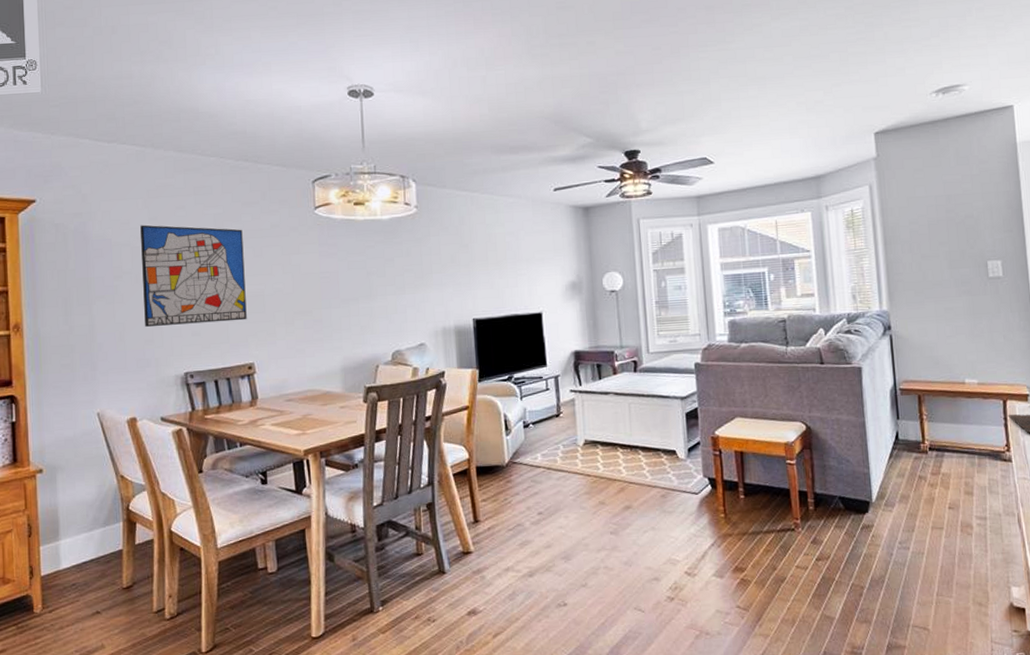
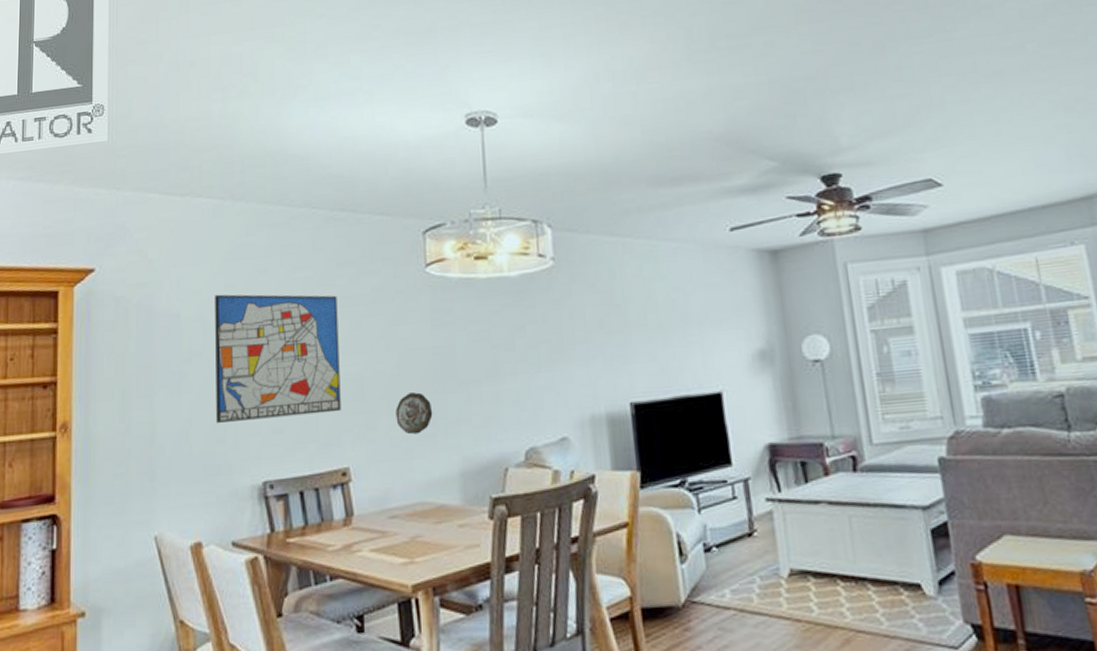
decorative plate: none [291,307,320,339] -> present [395,392,433,435]

